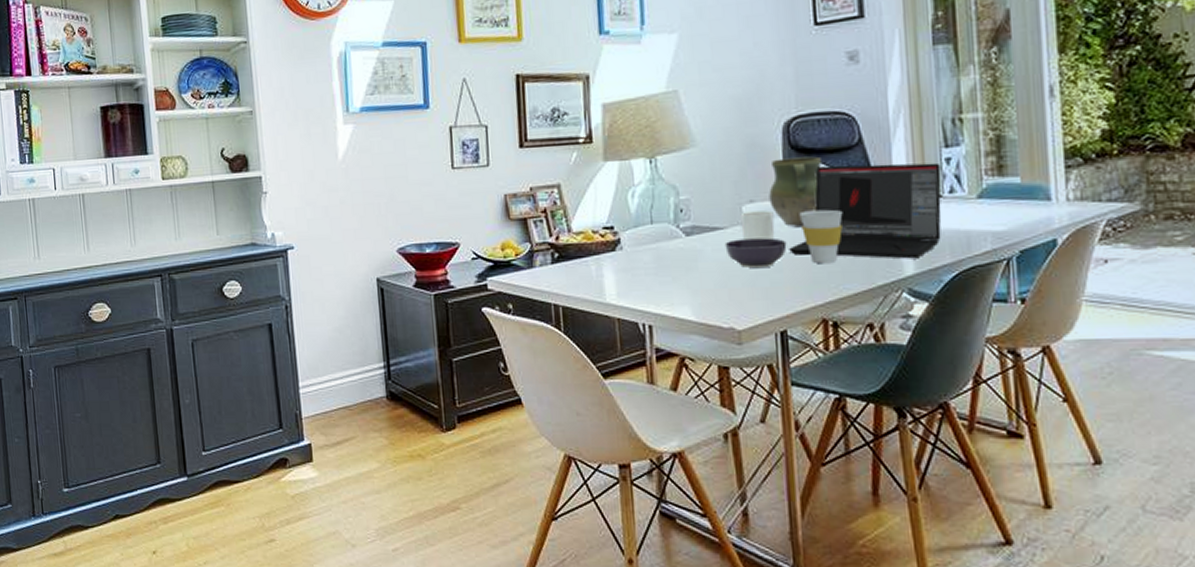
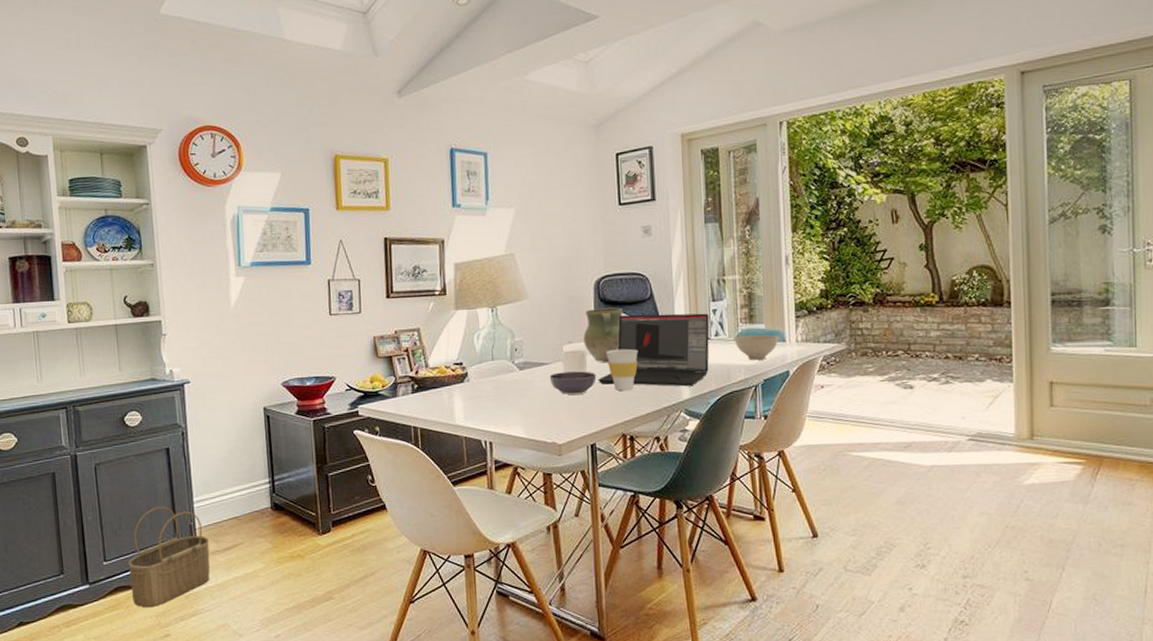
wicker basket: none [228,390,319,506] -> present [127,506,210,607]
bowl: none [976,191,1042,225] -> present [734,334,779,360]

